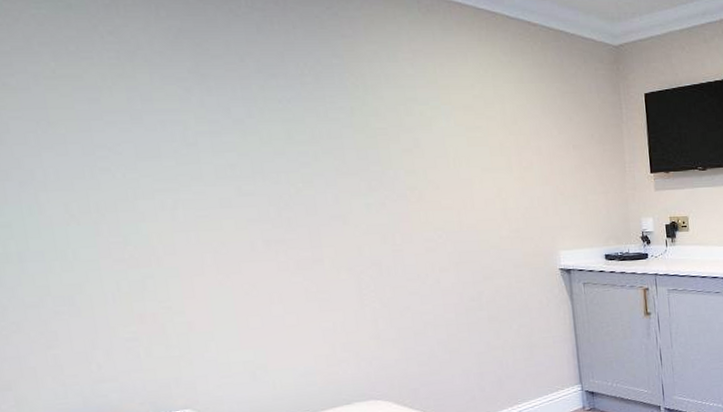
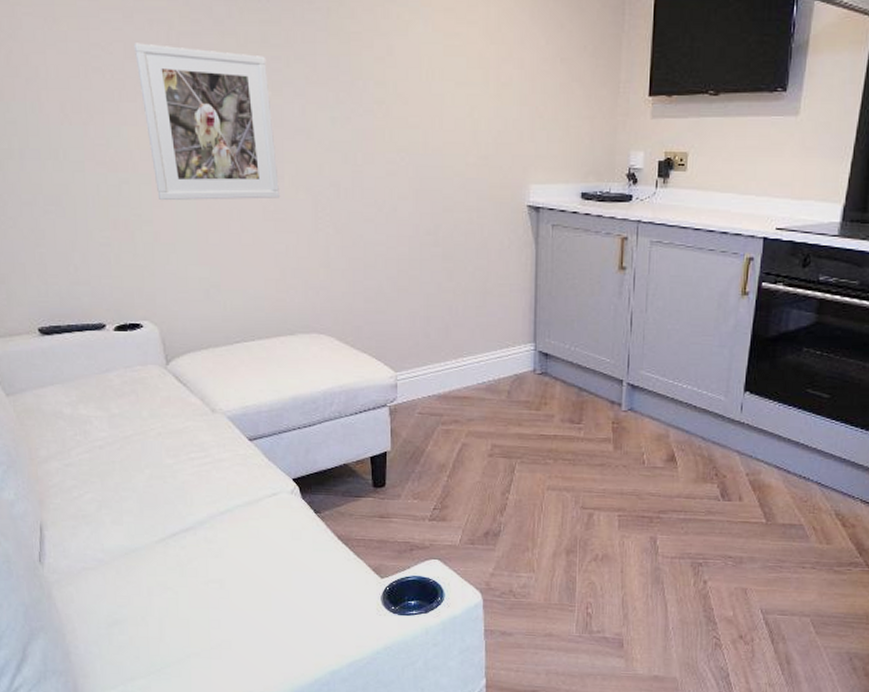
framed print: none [145,143,322,292] -> present [133,43,281,201]

